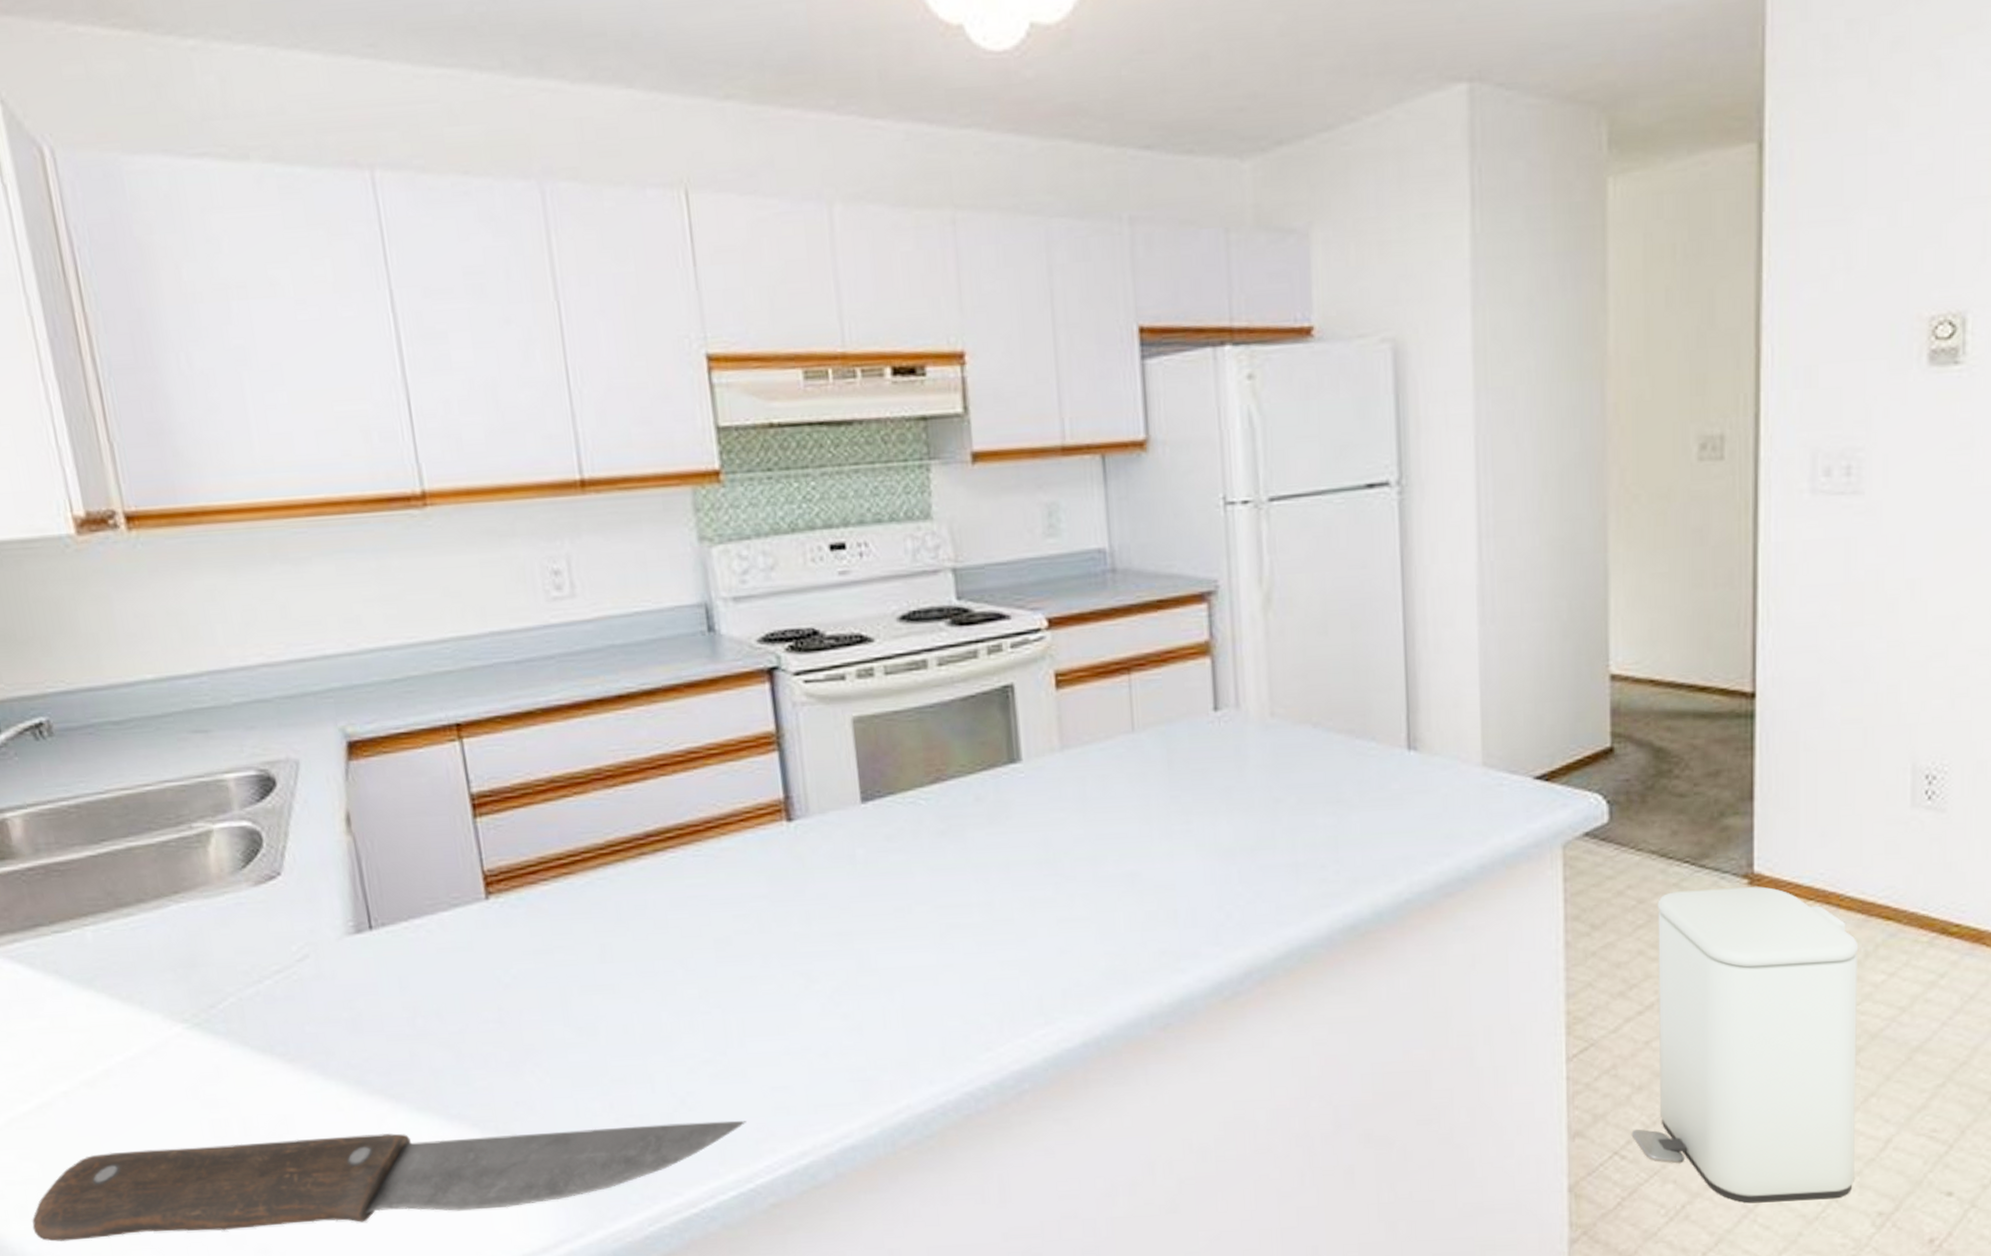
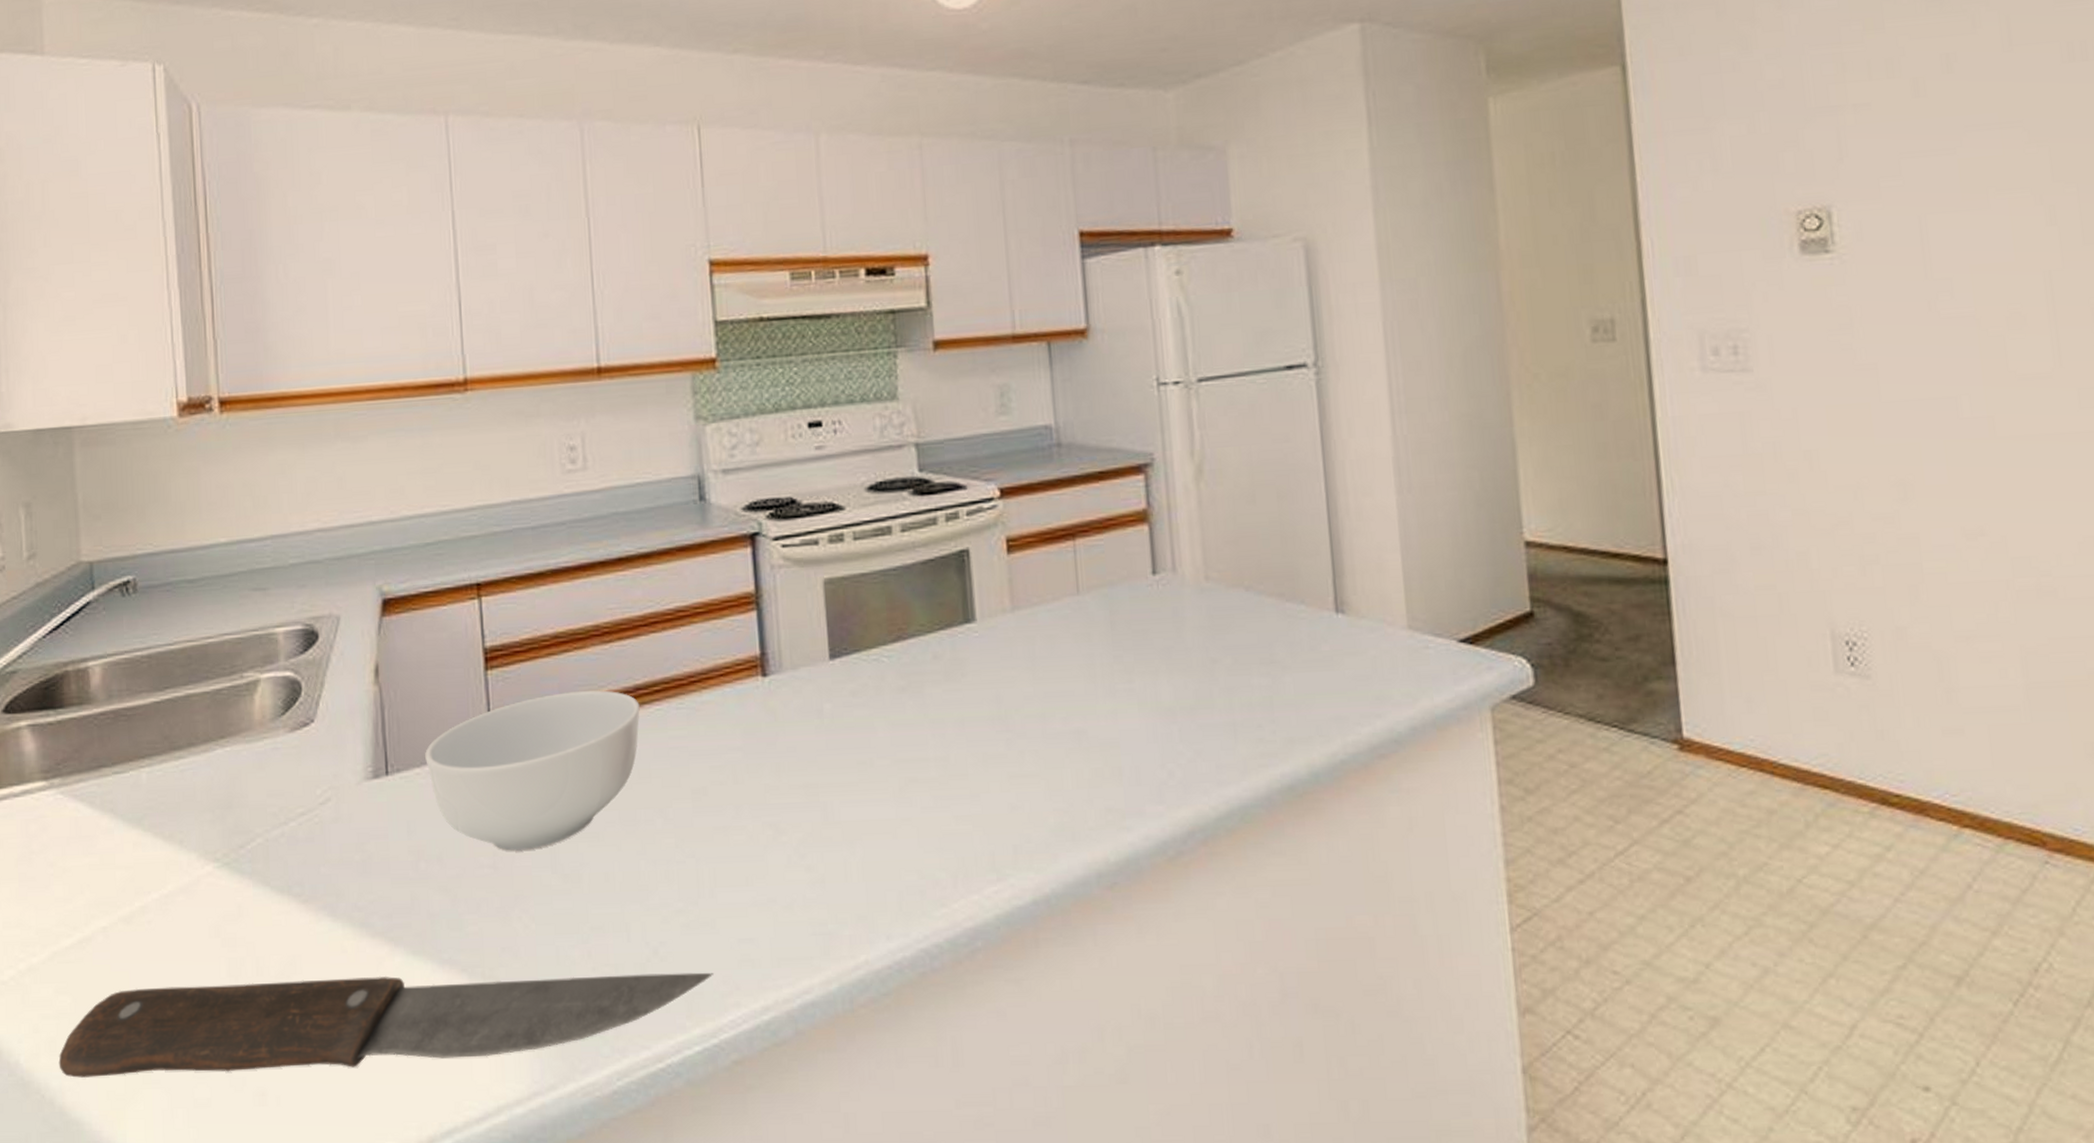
bowl: none [411,837,652,1005] -> present [424,690,640,851]
pedal bin: present [1631,886,1859,1204] -> none [1582,752,1822,1093]

